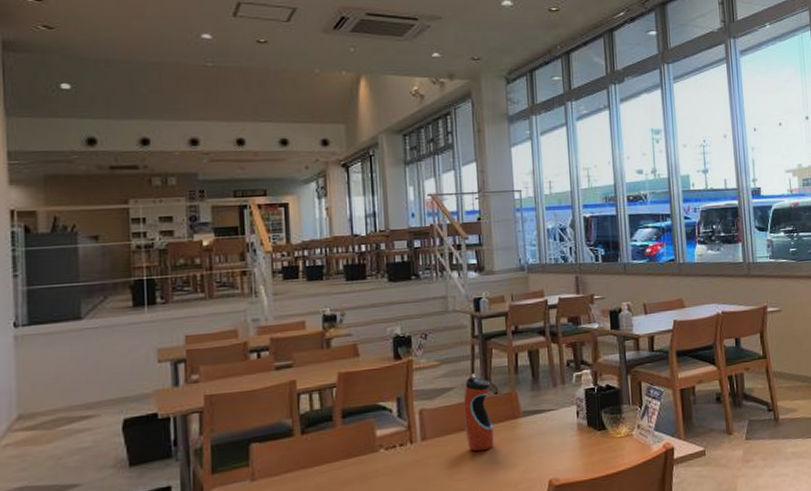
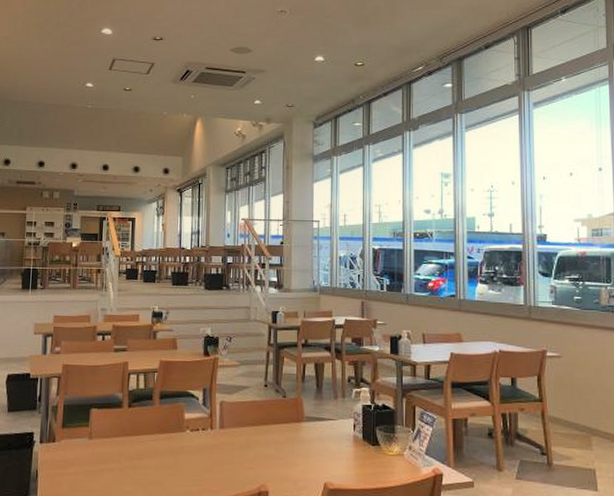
water bottle: present [463,373,495,452] -> none [255,376,280,447]

